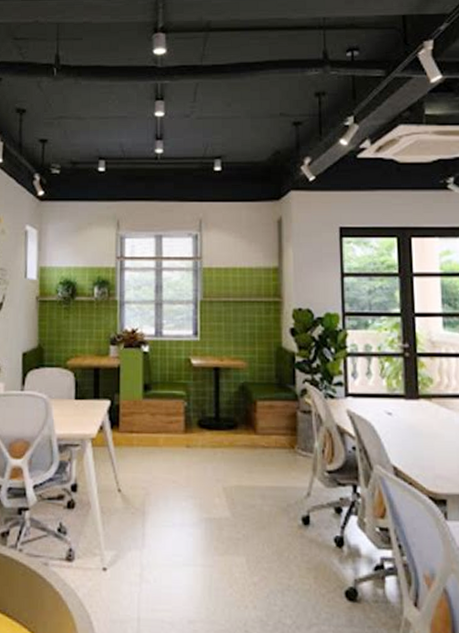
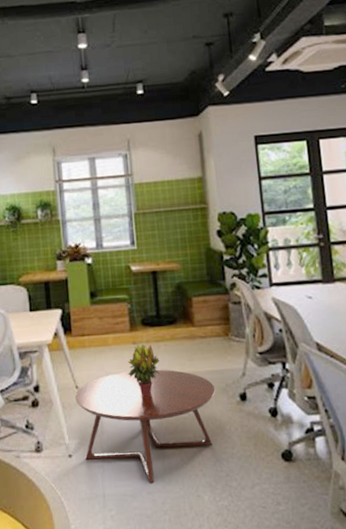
coffee table: none [116,478,275,611] -> present [75,369,216,484]
potted plant: none [178,449,215,509] -> present [128,344,160,397]

